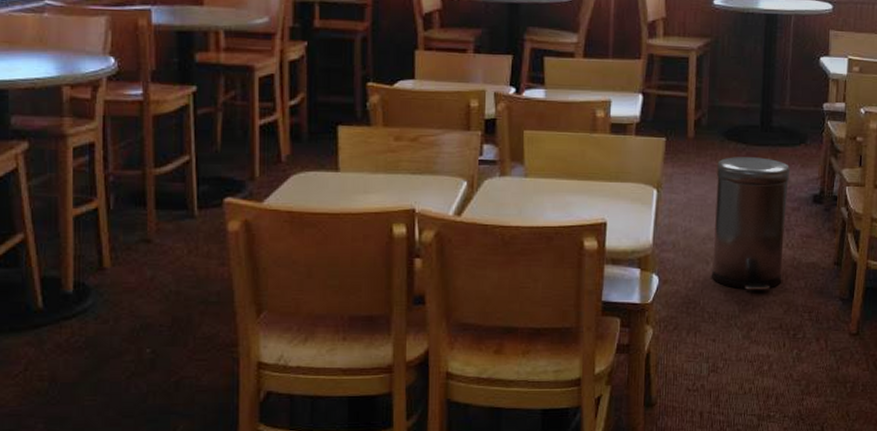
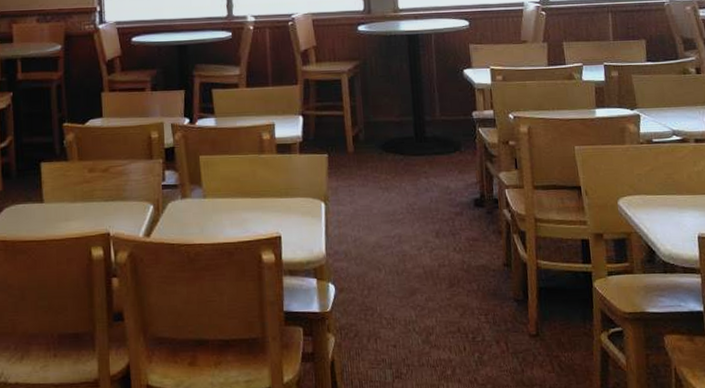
pedal bin: present [712,157,791,290] -> none [378,166,453,295]

